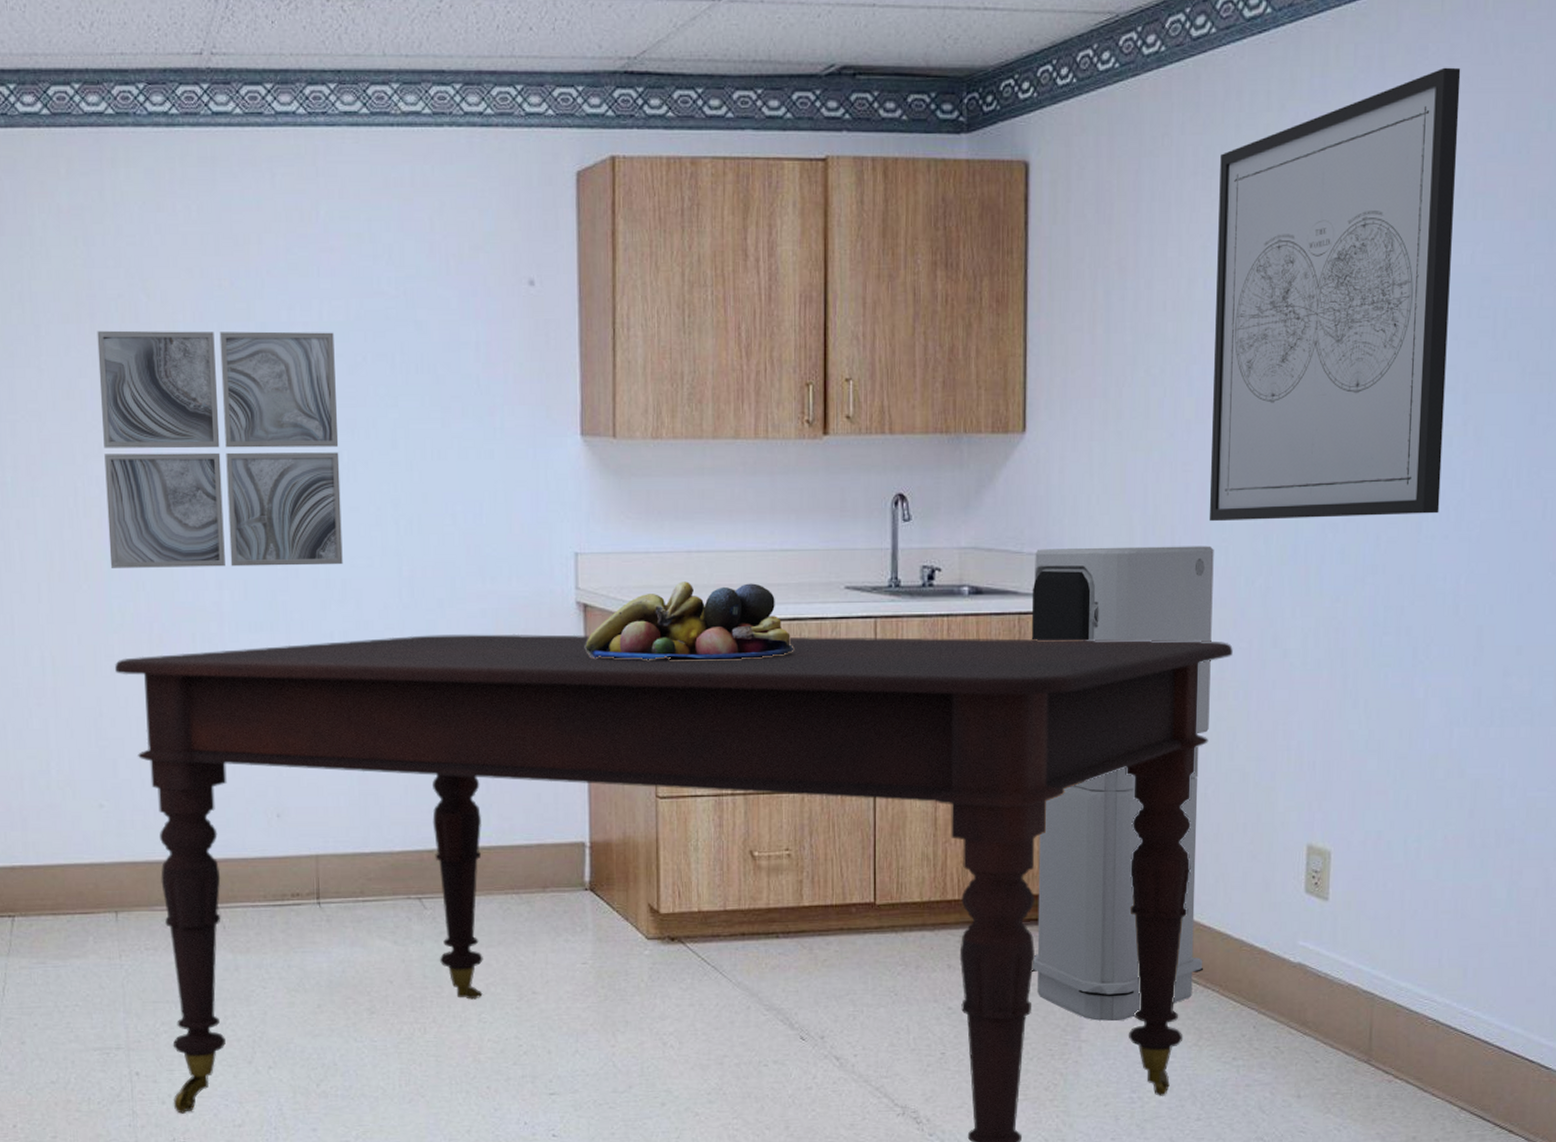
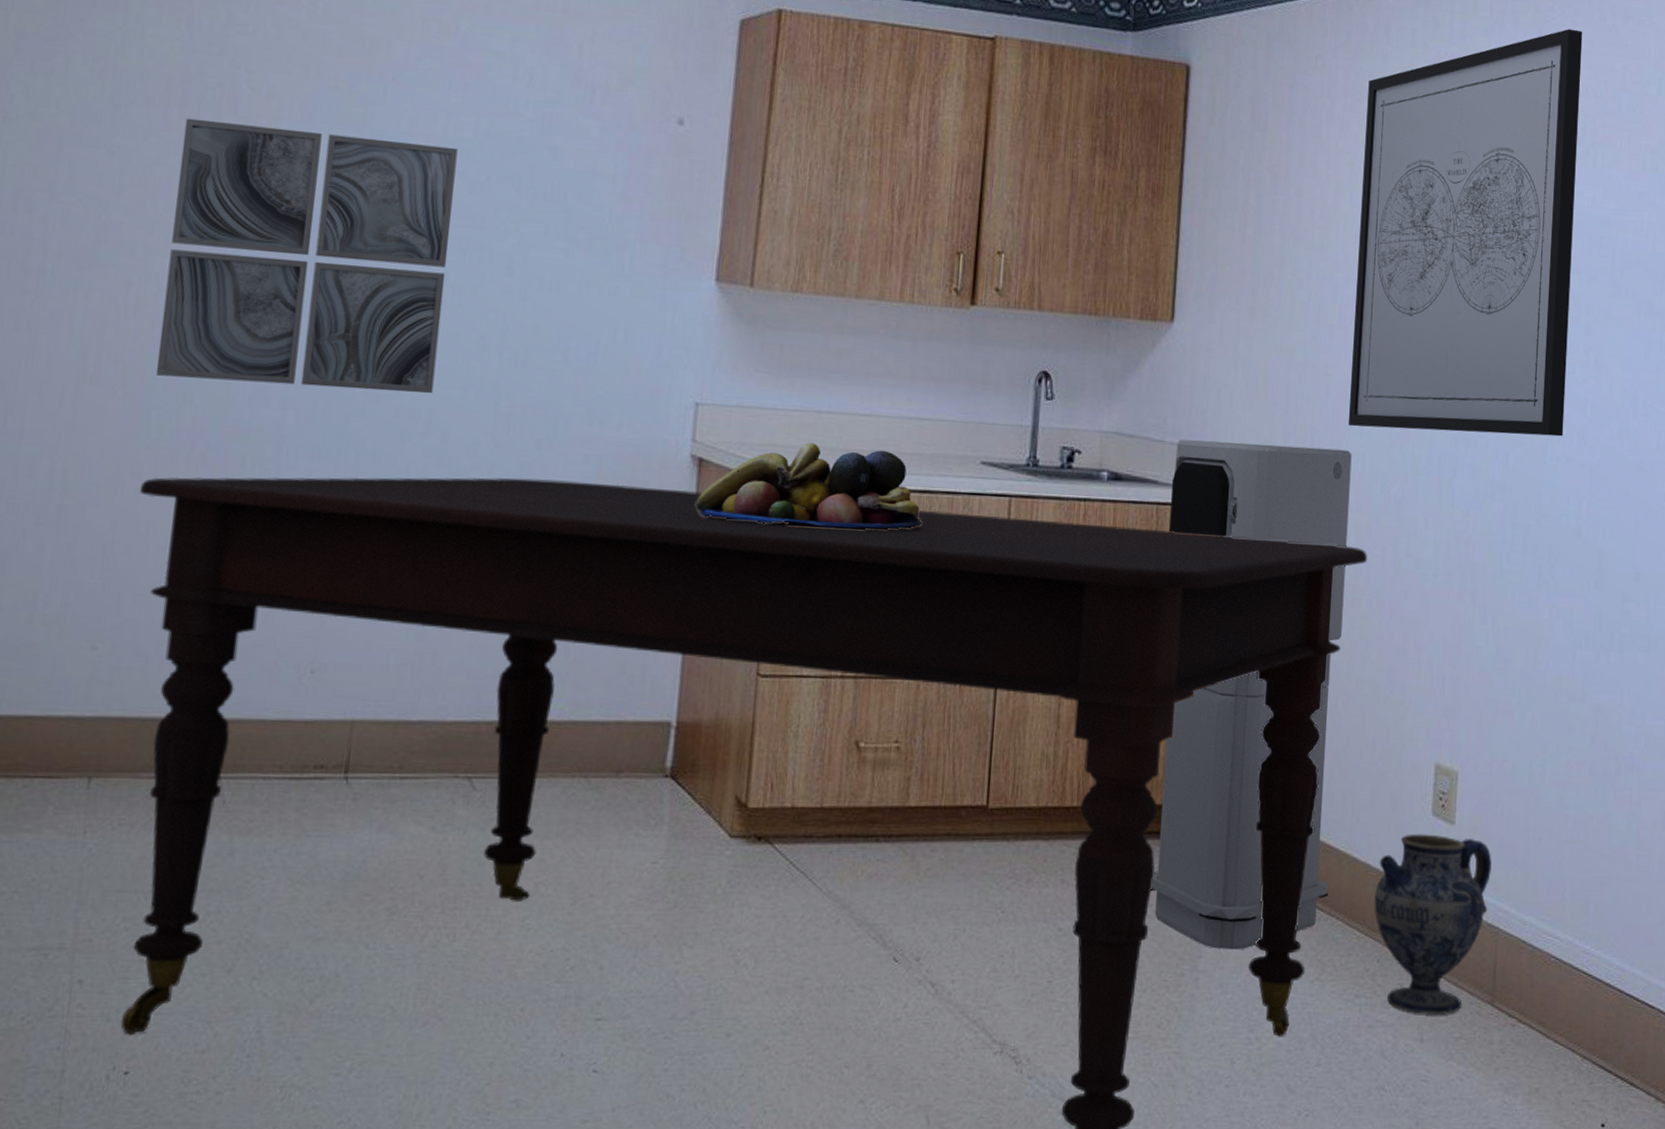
ceramic jug: none [1248,910,1367,1074] -> present [1373,833,1492,1015]

